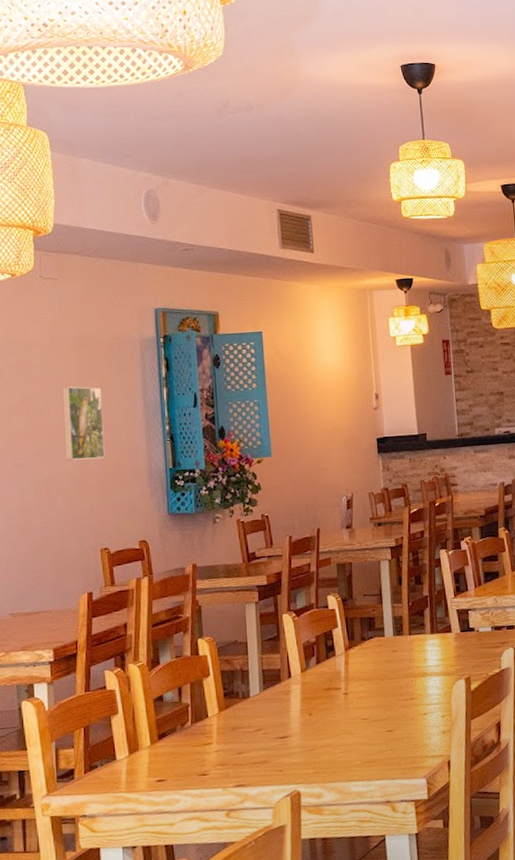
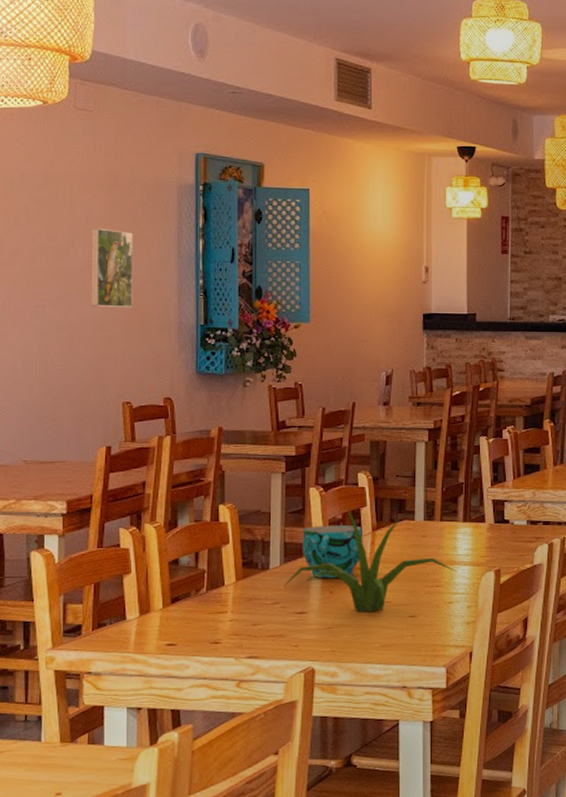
plant: none [264,626,429,731] -> present [283,503,457,612]
cup: none [279,647,337,701] -> present [302,525,363,579]

